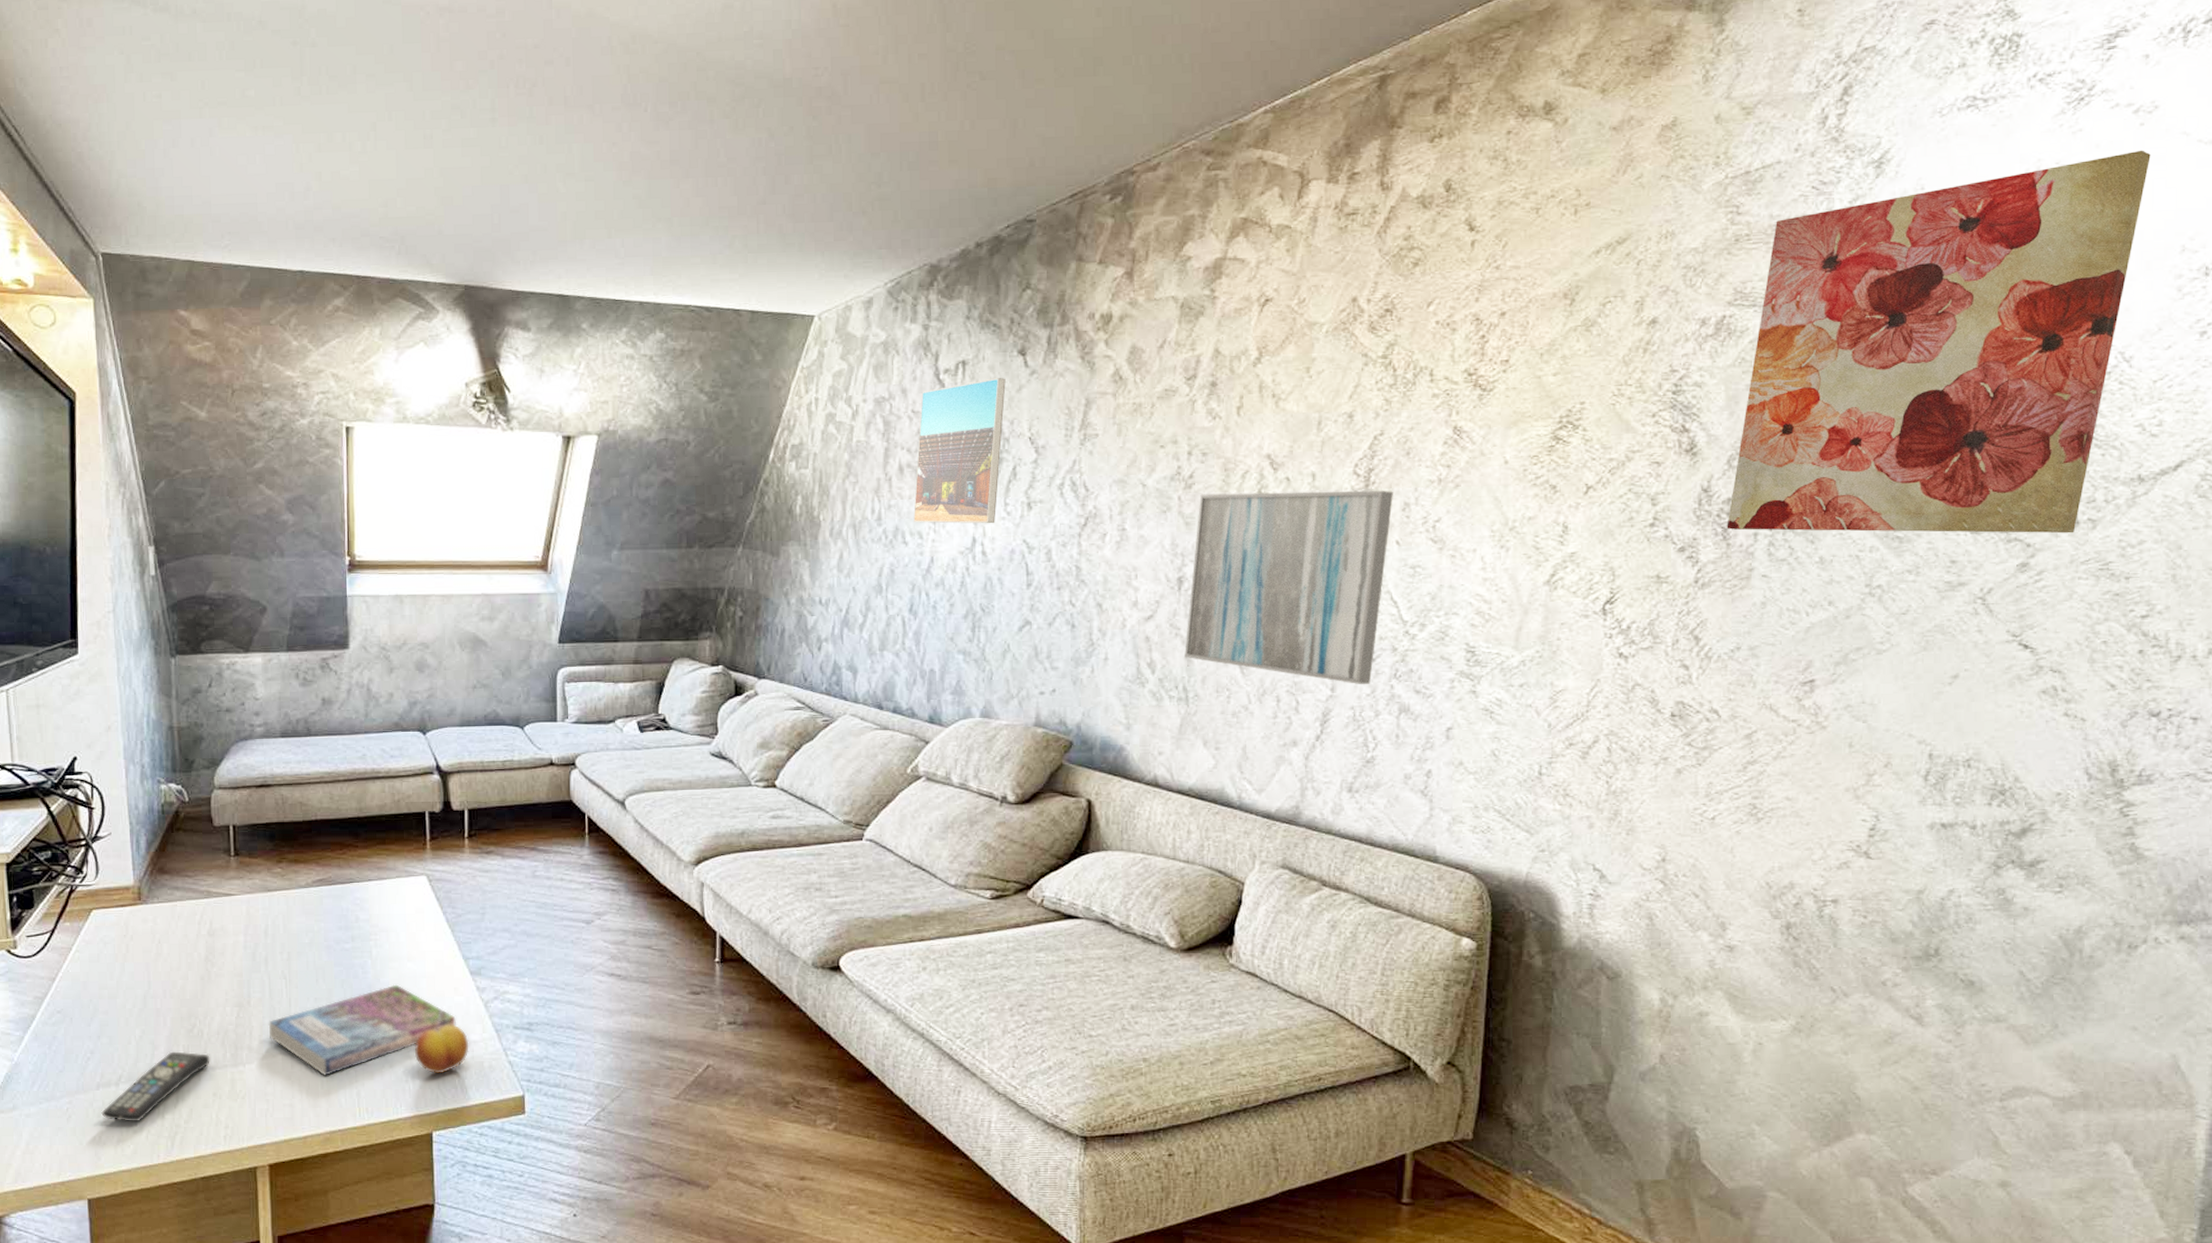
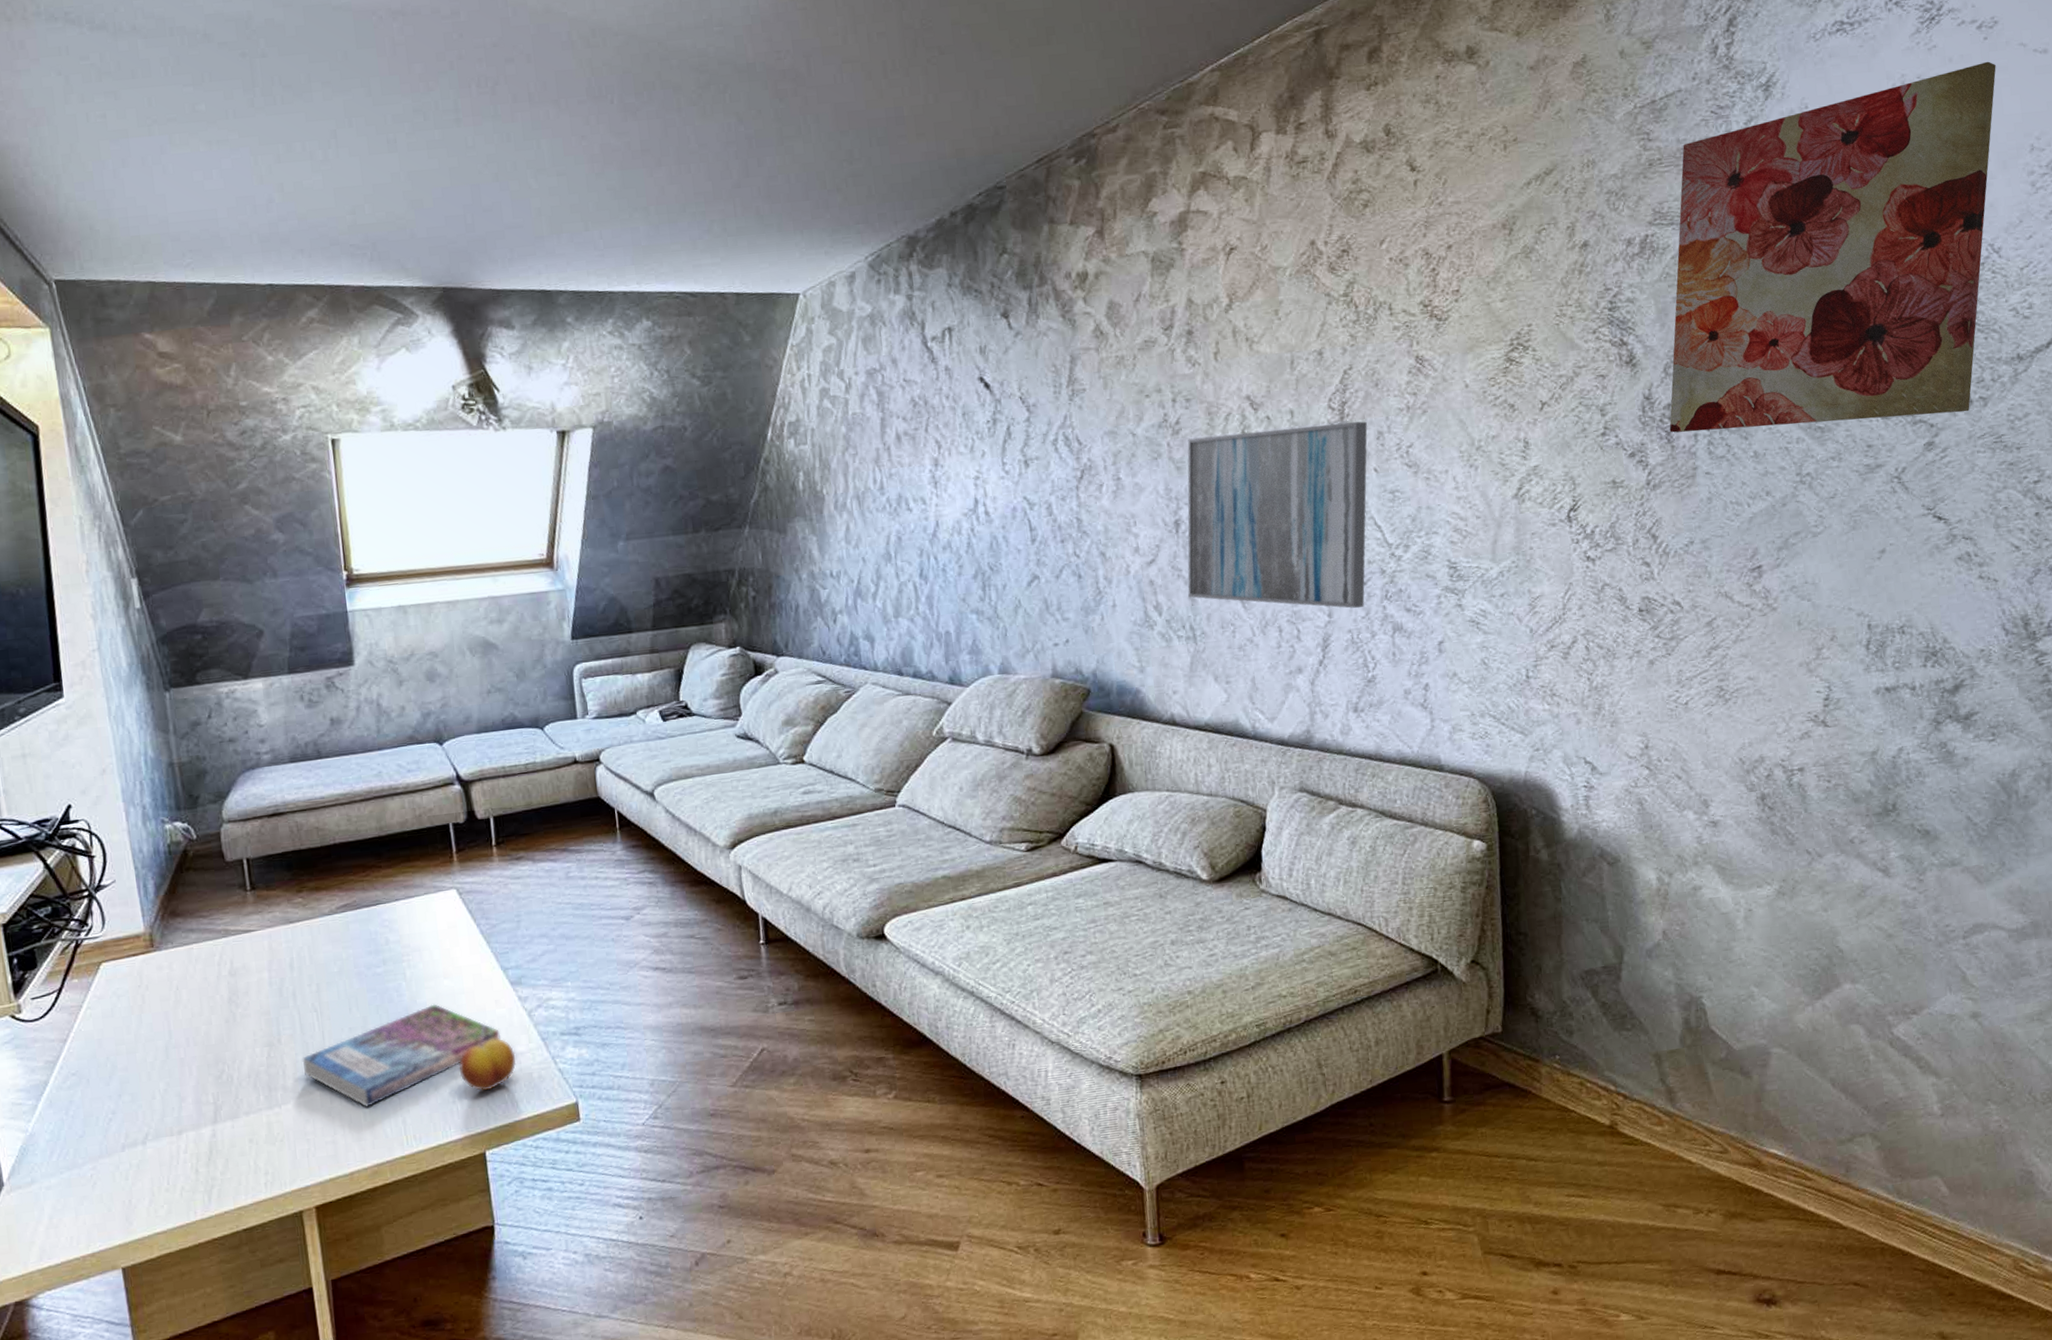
remote control: present [101,1051,210,1122] -> none [129,1099,243,1182]
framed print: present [914,378,1006,524] -> none [911,341,995,489]

